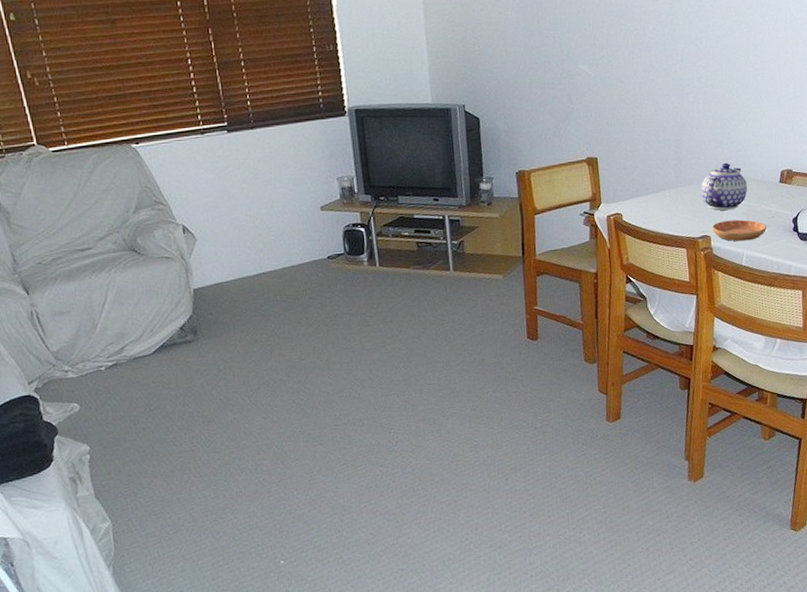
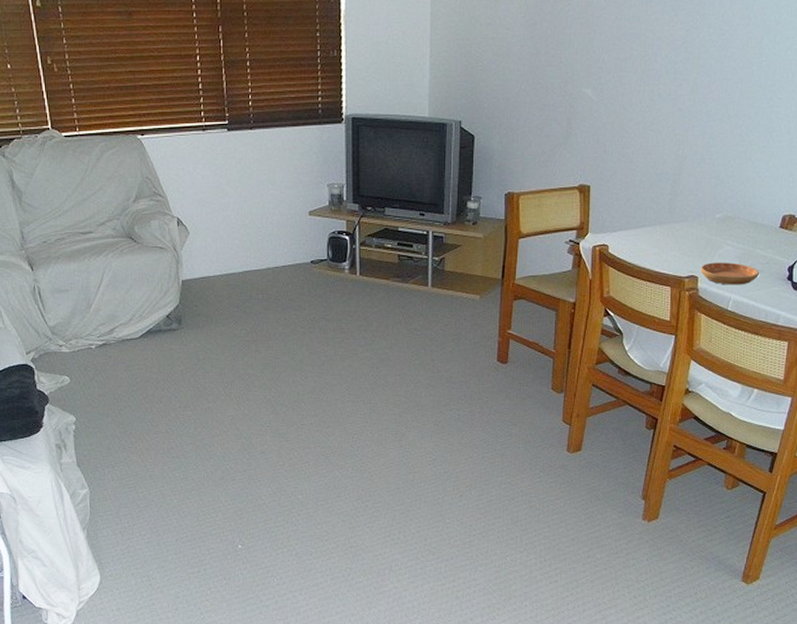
teapot: present [701,162,748,210] -> none [694,202,745,252]

